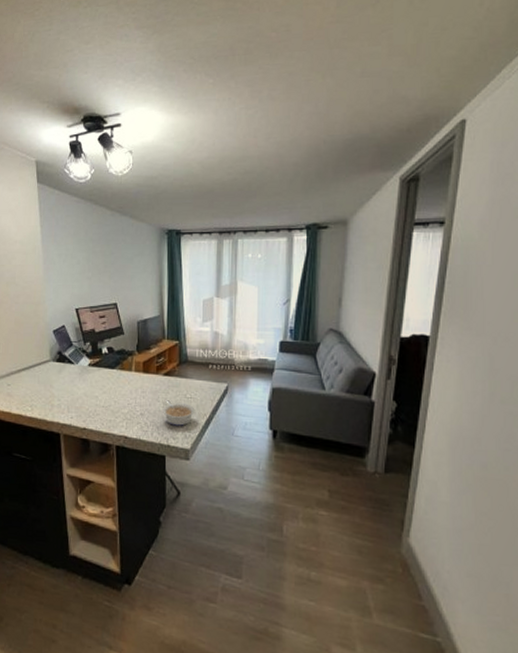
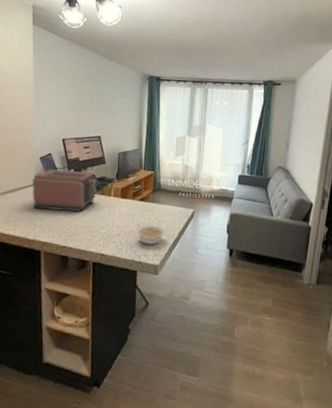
toaster: none [47,343,117,390] -> present [32,170,98,212]

